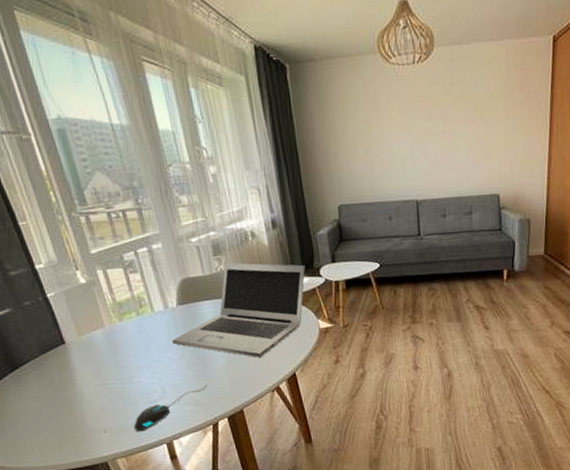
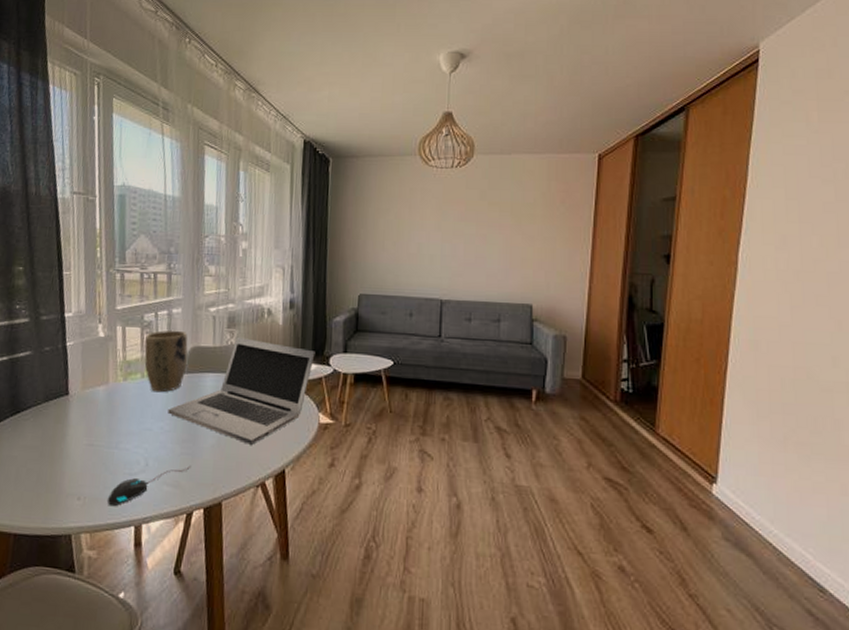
plant pot: none [129,265,181,327] -> present [144,330,188,393]

